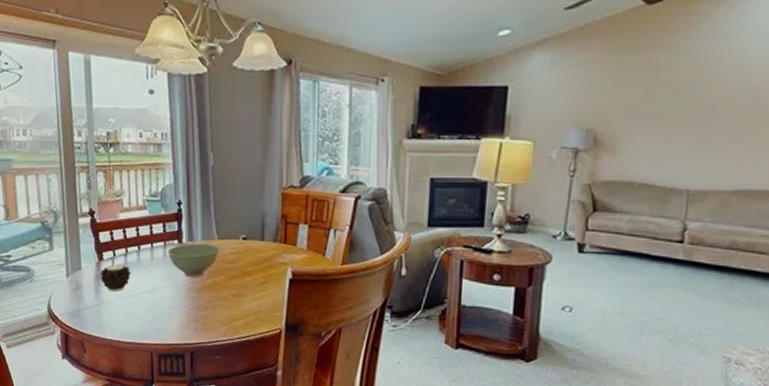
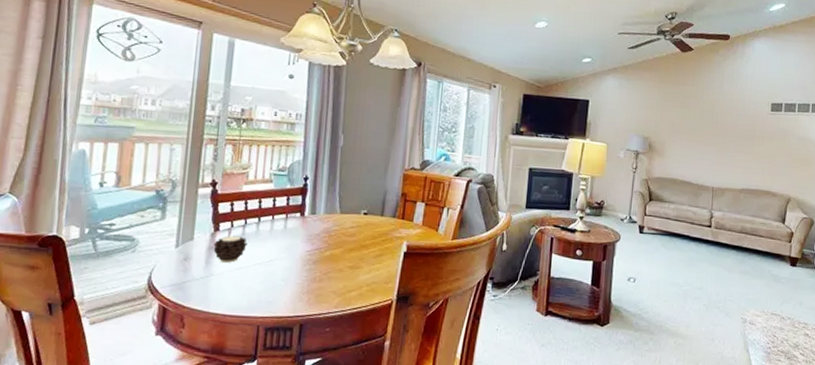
bowl: present [167,243,220,277] -> none [288,216,341,250]

